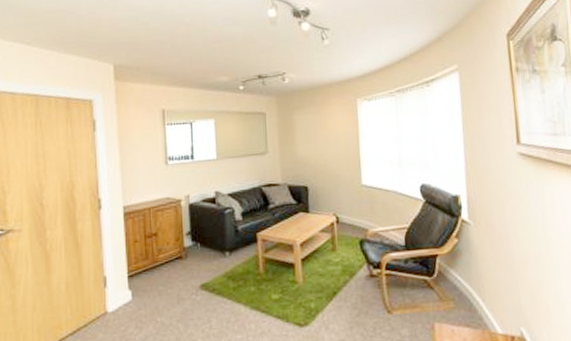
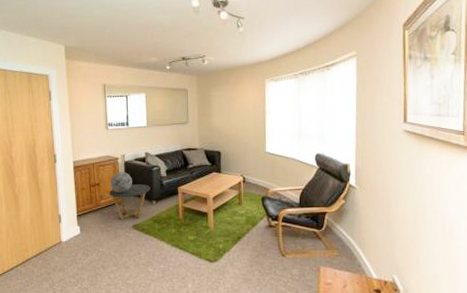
side table: none [169,231,223,279] -> present [109,183,151,220]
decorative globe: none [170,217,199,245] -> present [110,172,132,194]

